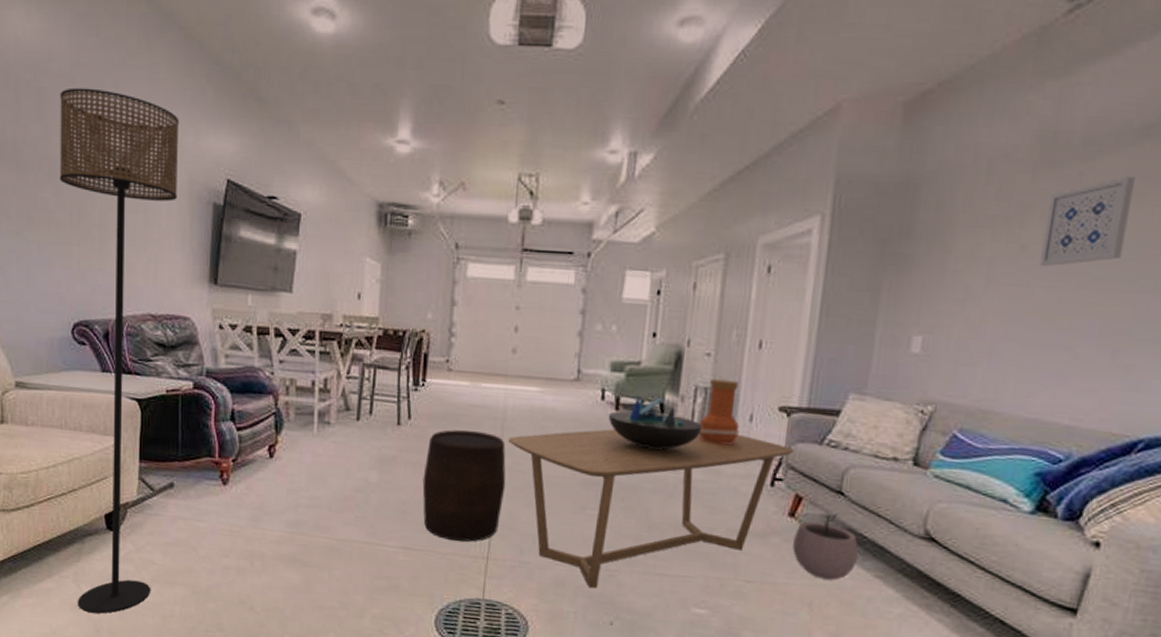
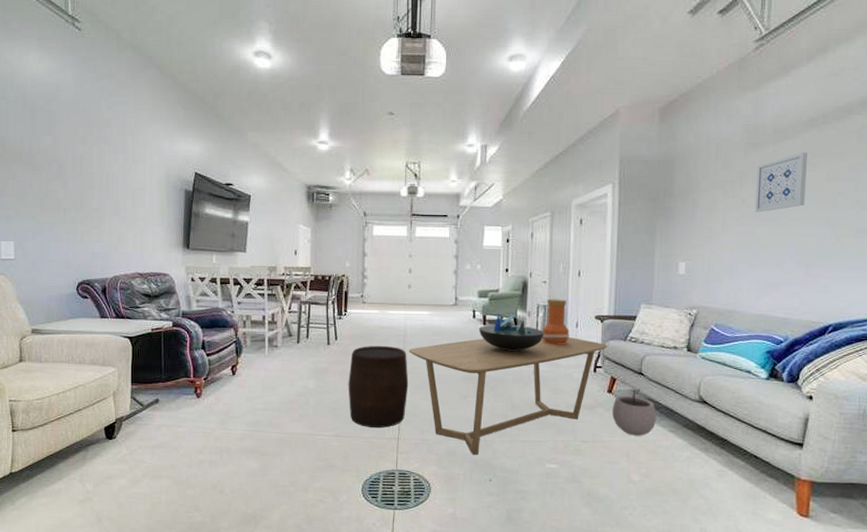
floor lamp: present [59,87,180,614] -> none [66,110,158,506]

